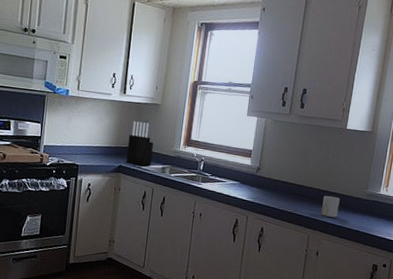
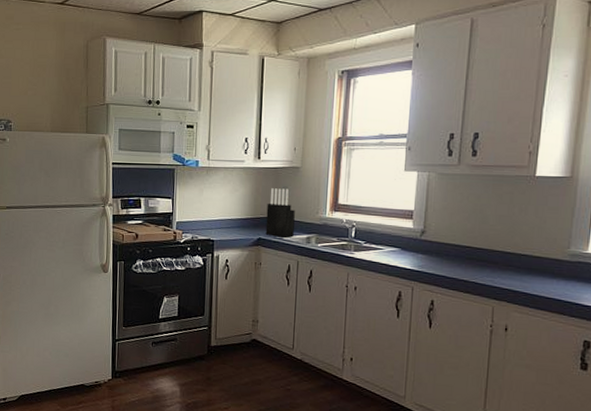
mug: present [321,195,340,218] -> none [508,258,532,285]

